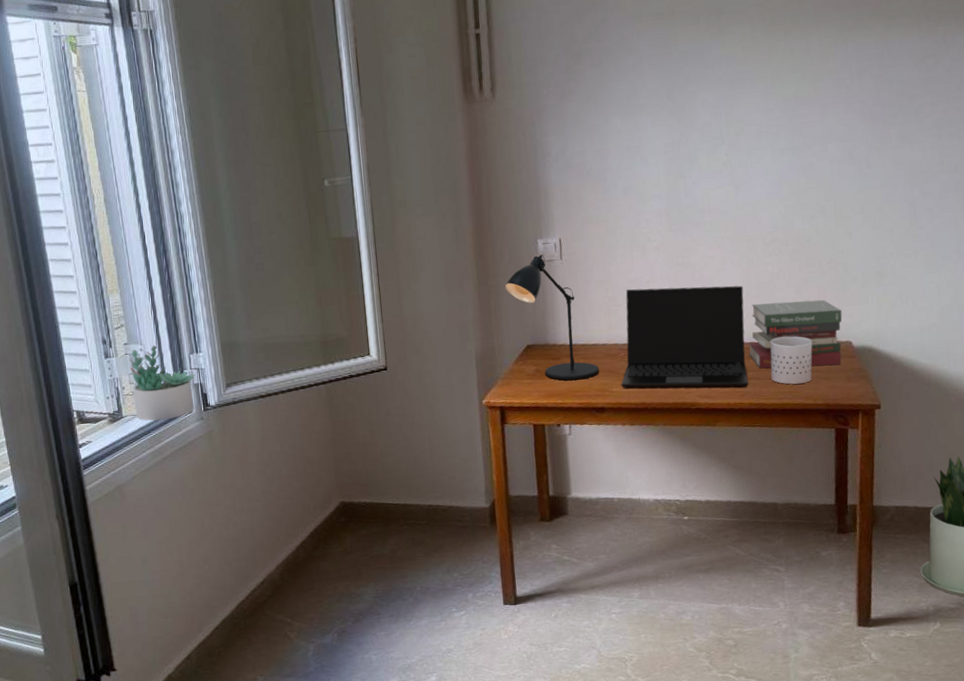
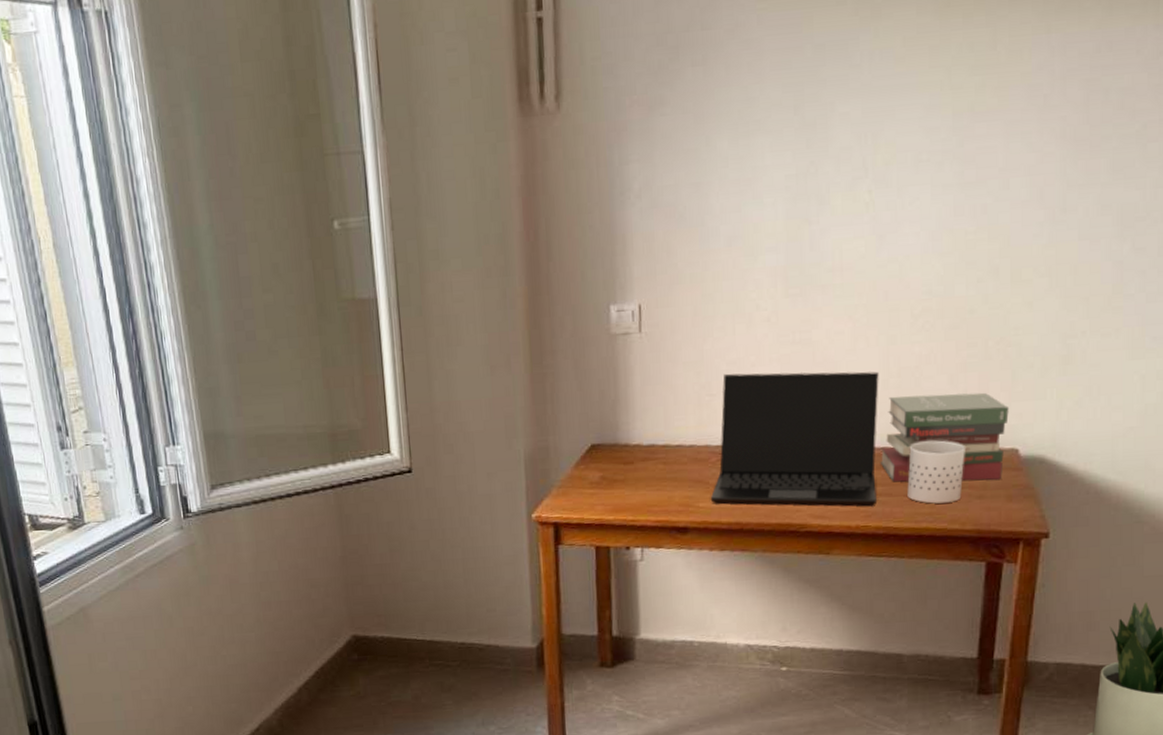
succulent plant: present [128,345,195,421] -> none [90,434,172,530]
desk lamp: present [504,255,600,381] -> none [564,326,684,492]

